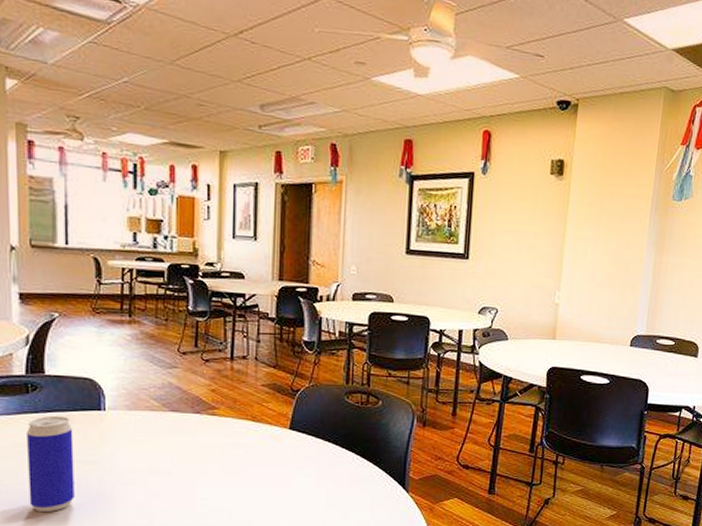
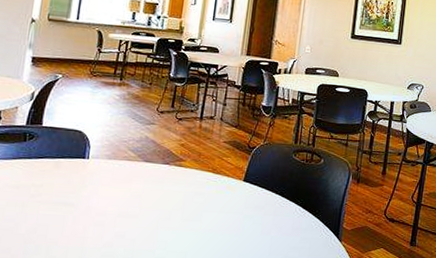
beverage can: present [27,415,75,512] -> none [10,161,59,248]

